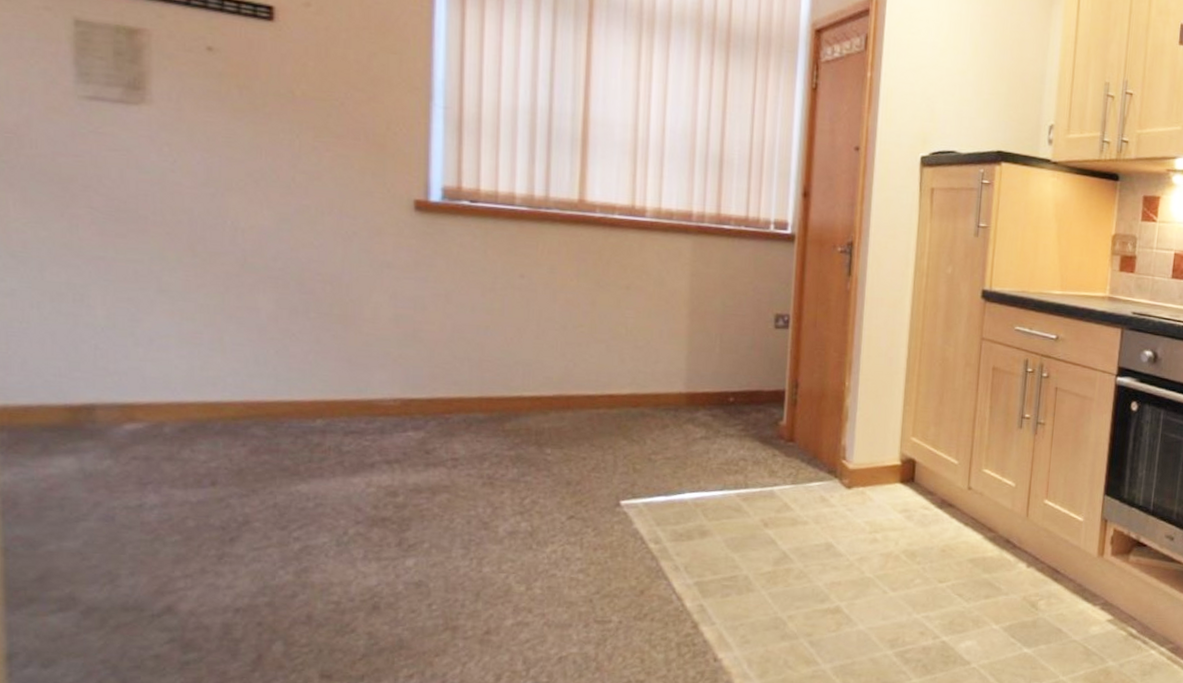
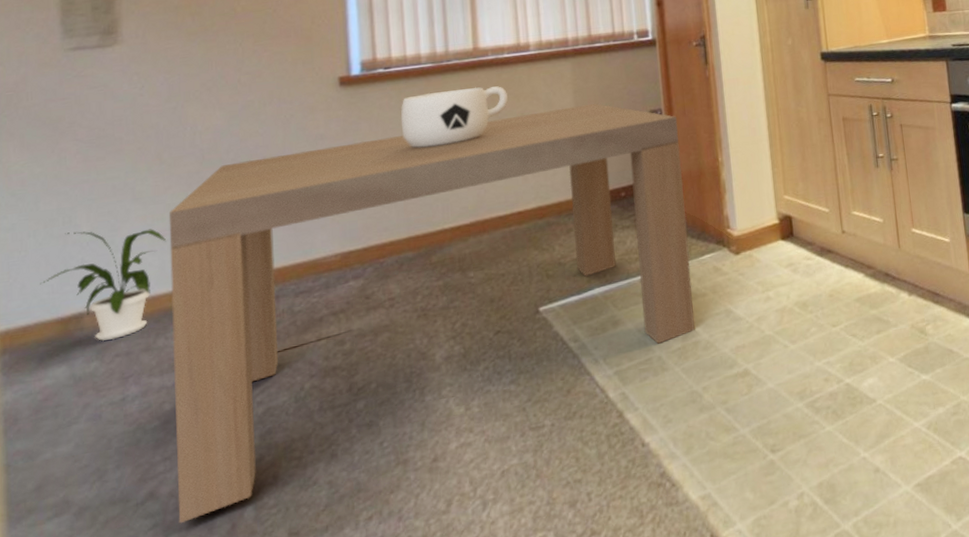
house plant: none [45,312,196,441] -> present [40,228,166,342]
dining table: none [199,240,806,644] -> present [168,86,695,524]

